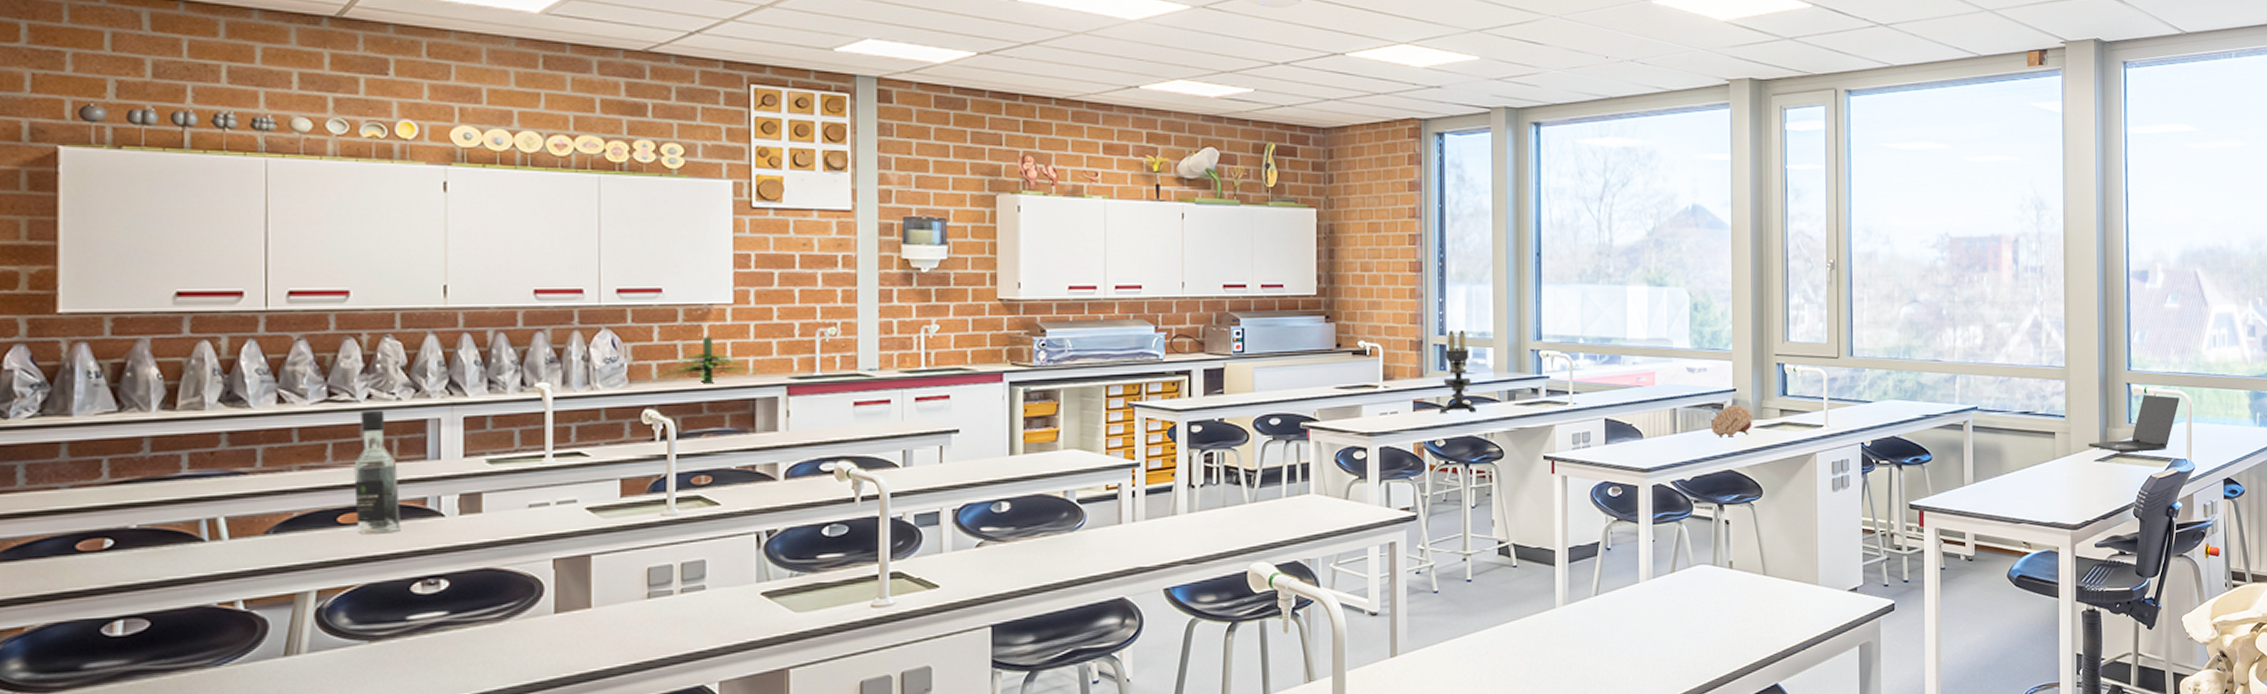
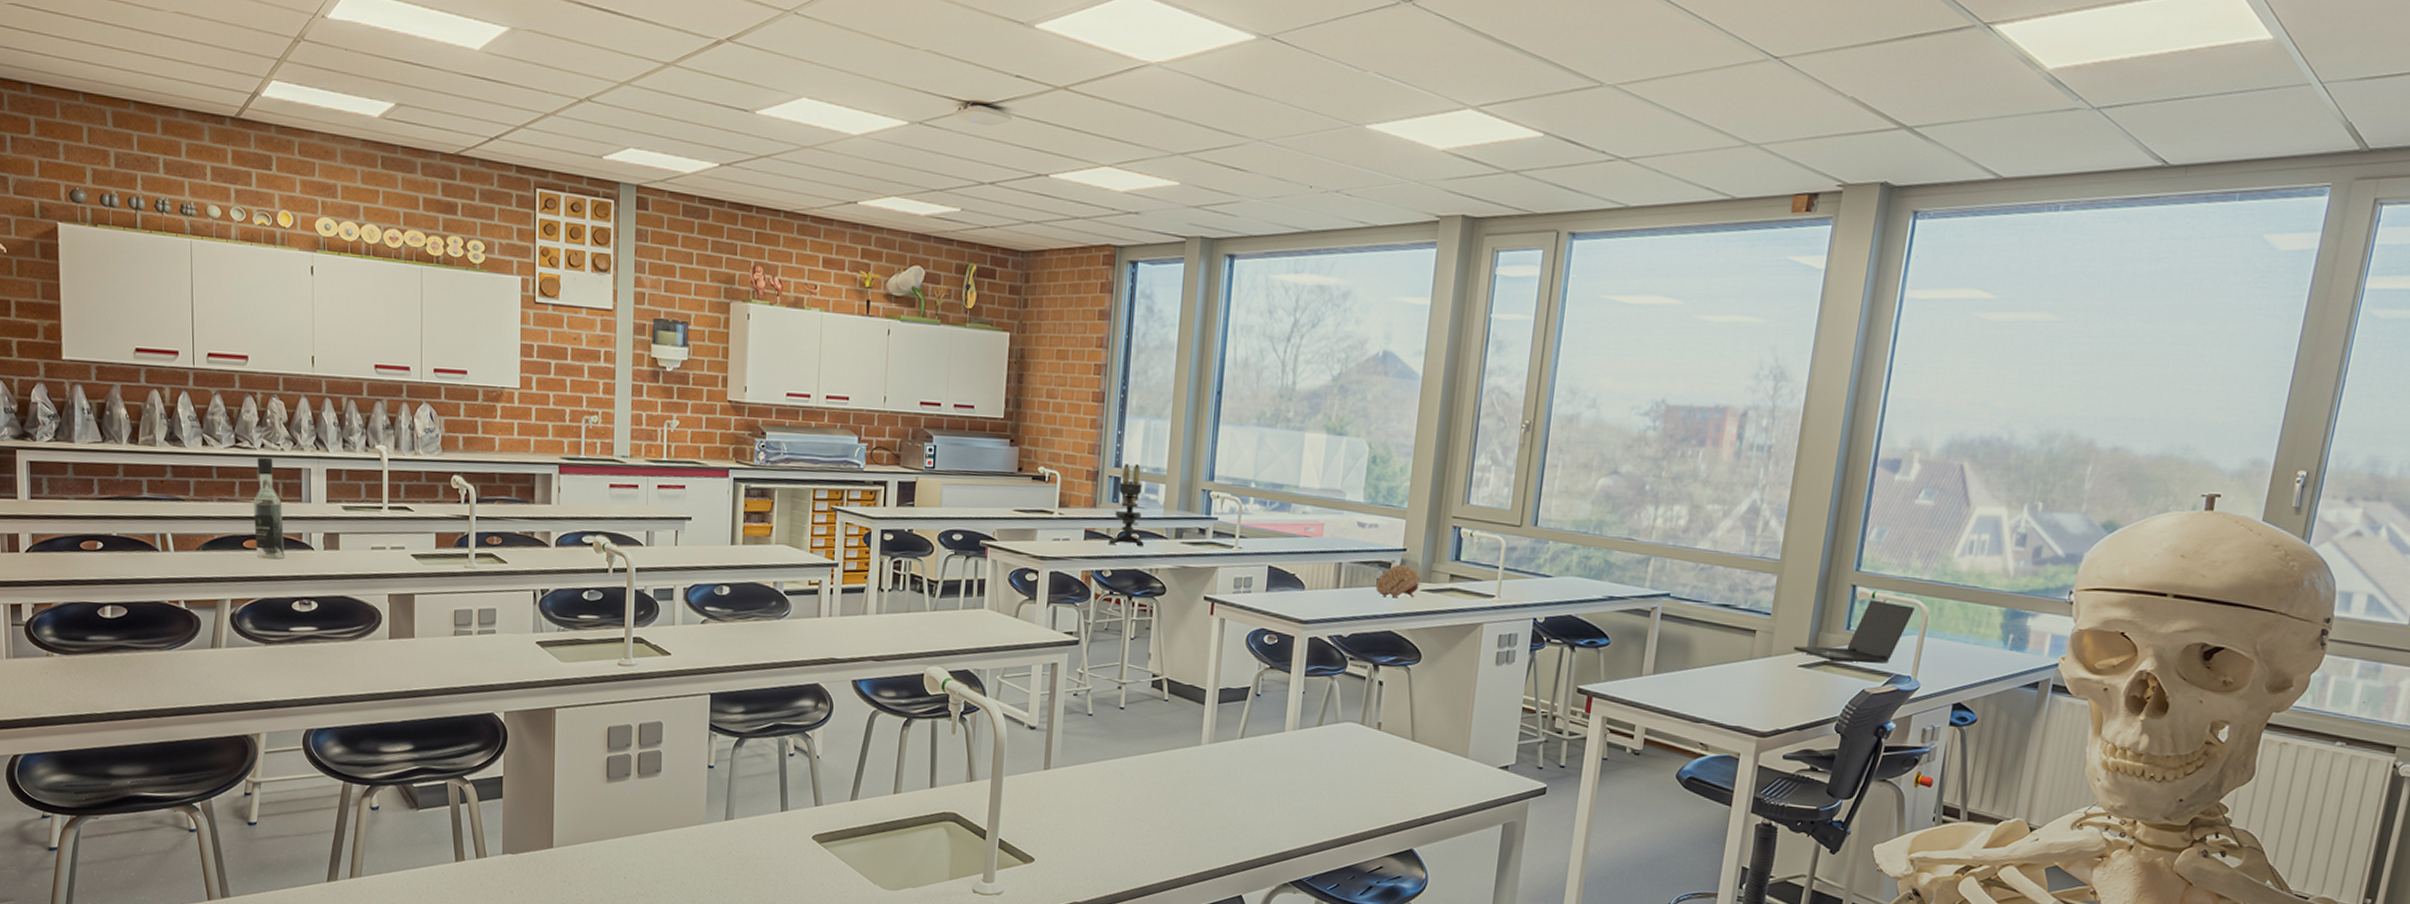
plant: present [647,337,763,384] -> none [456,416,541,458]

